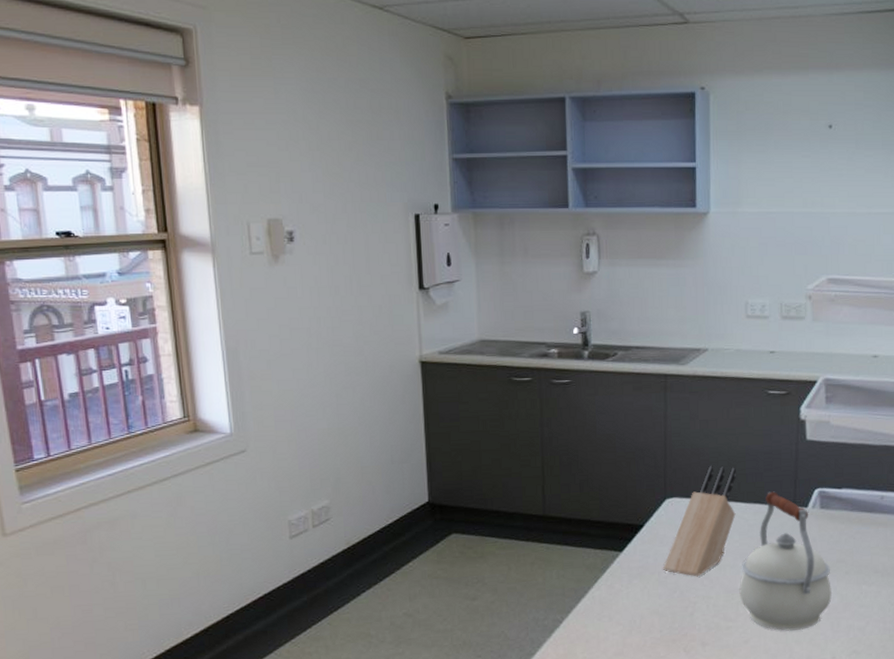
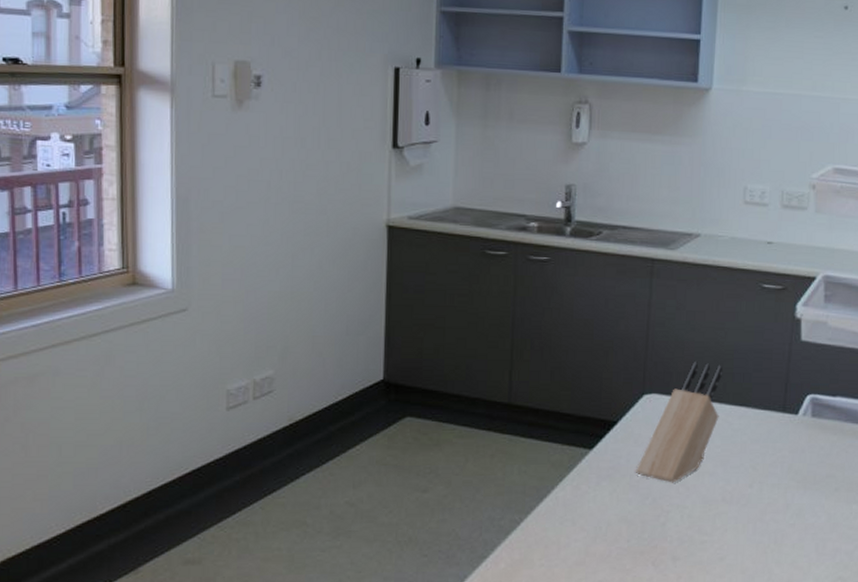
kettle: present [739,491,833,631] -> none [717,394,820,551]

